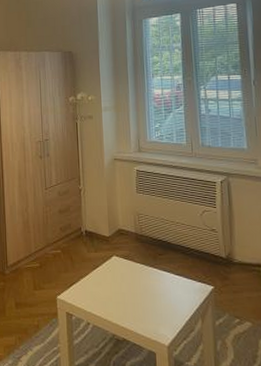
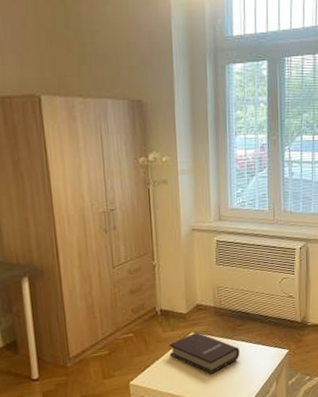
book: none [93,256,162,301] -> present [169,332,240,375]

